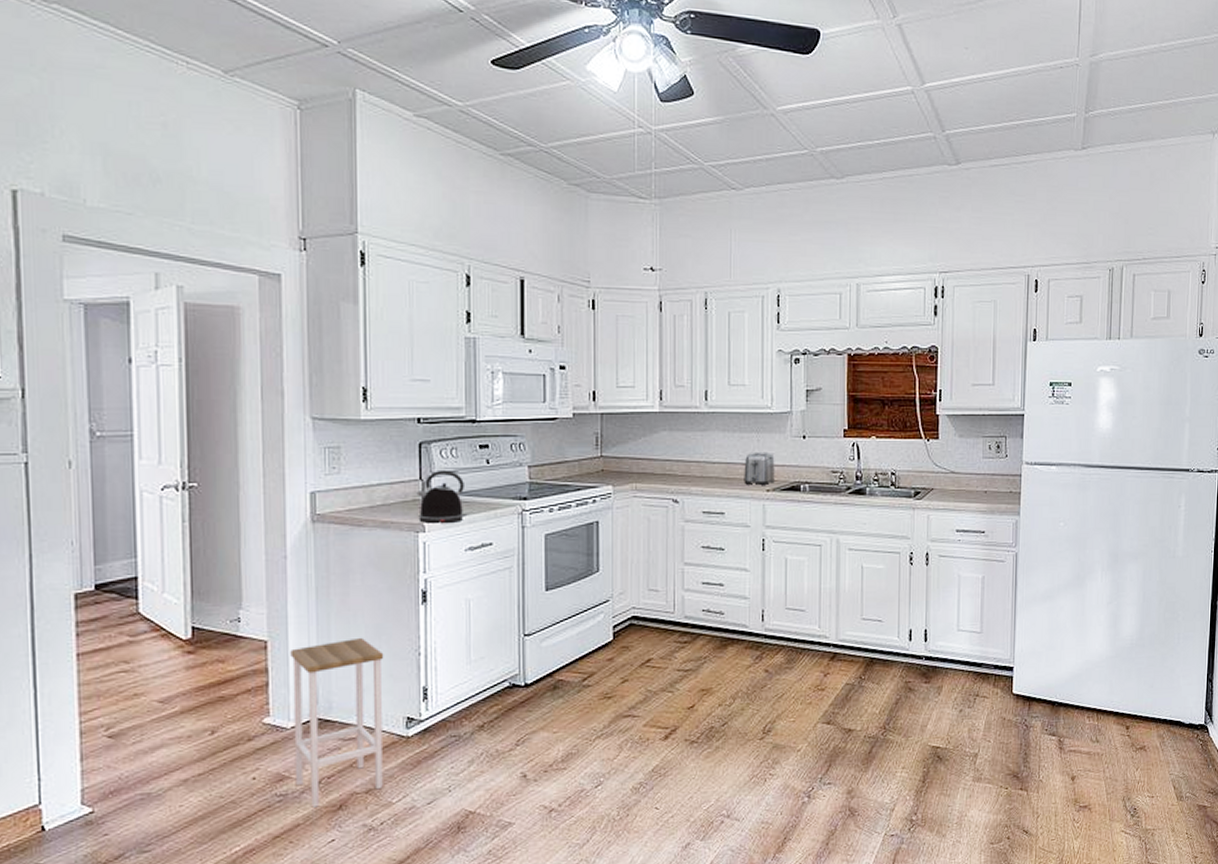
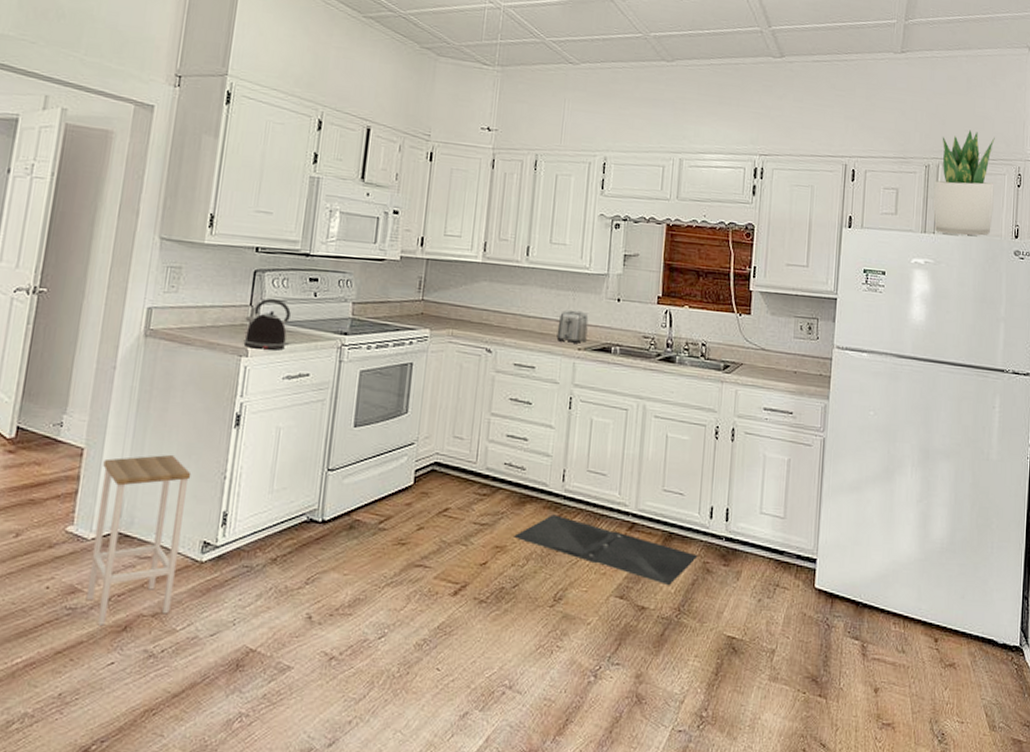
door mat: none [719,653,900,707] -> present [514,514,698,585]
planter: none [1118,227,1179,339] -> present [933,130,995,236]

